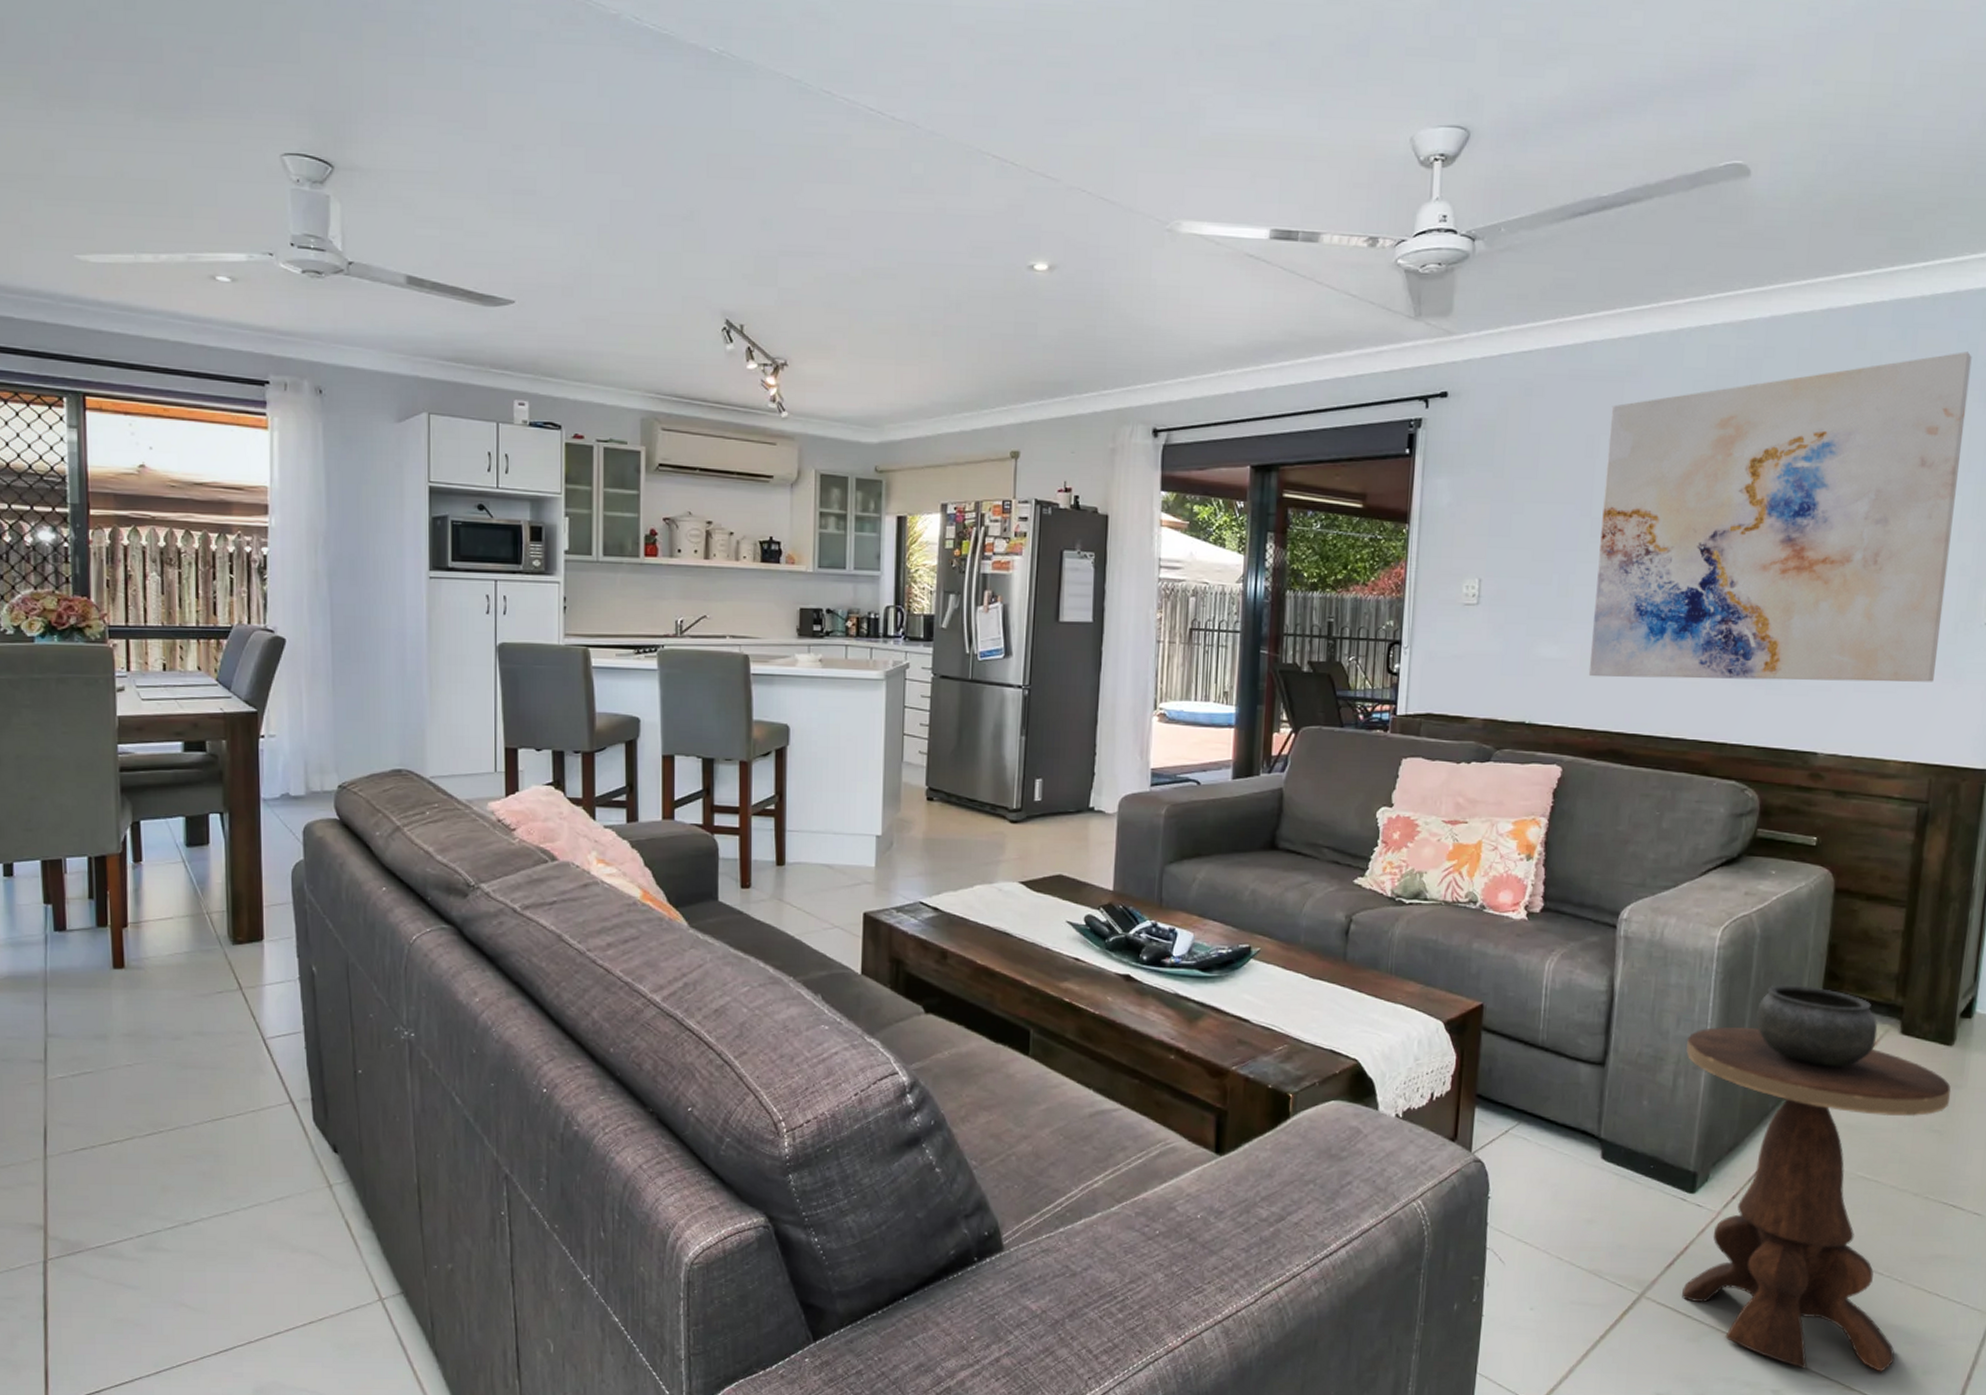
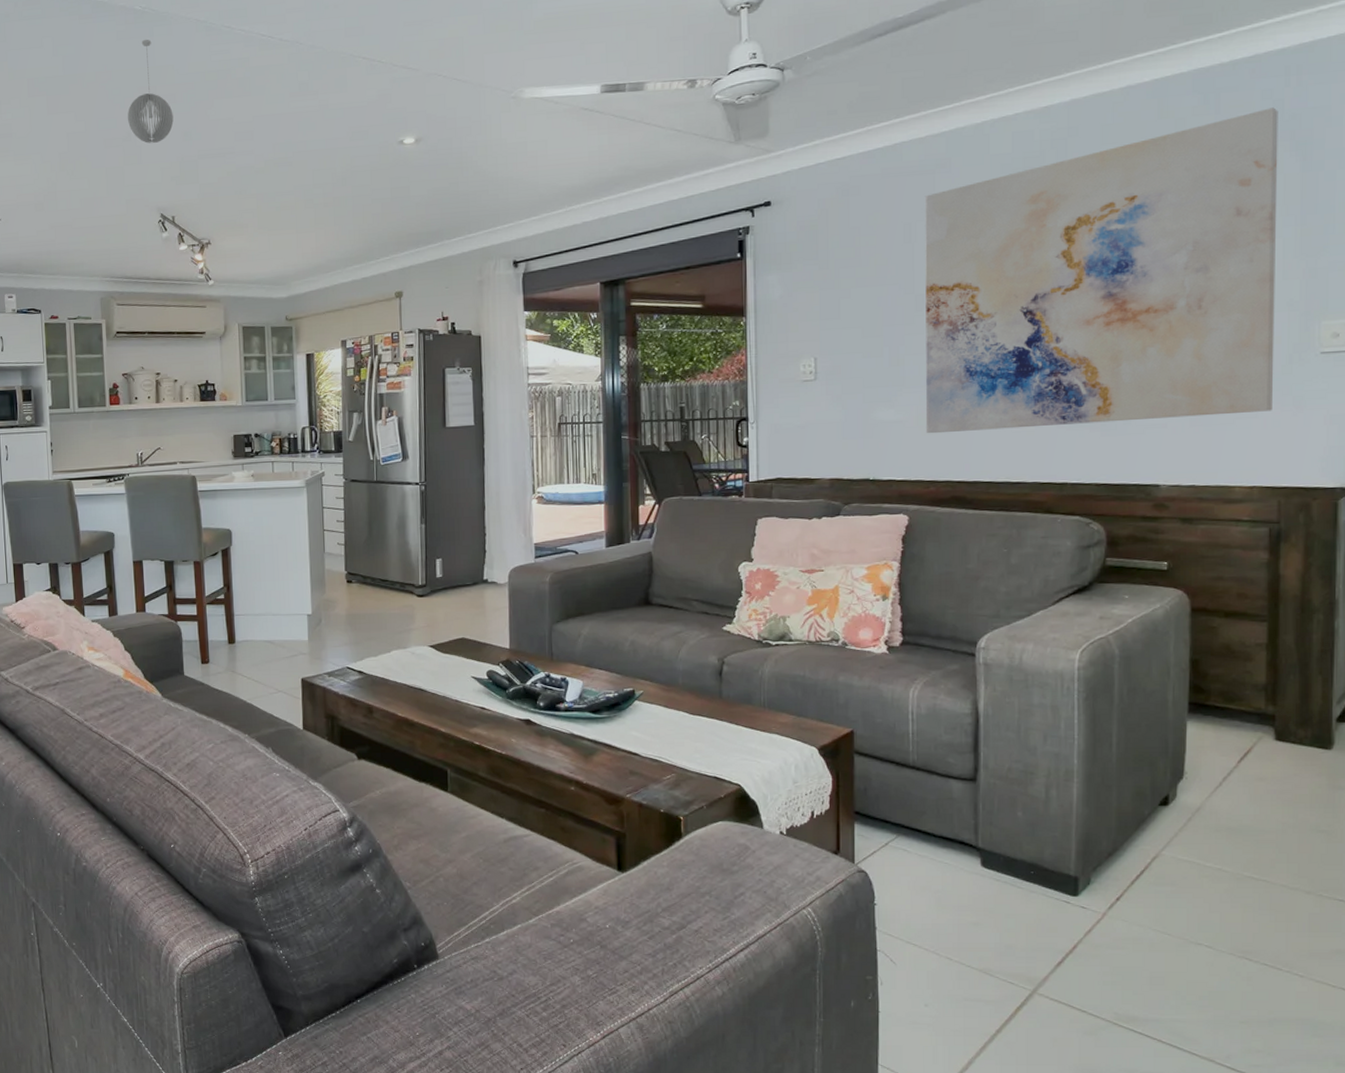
pendant light: none [691,92,750,229] -> present [128,39,174,144]
side table: present [1681,985,1952,1372] -> none [1056,699,1335,1064]

